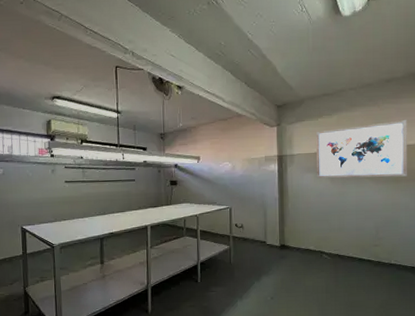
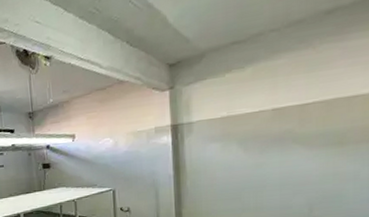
wall art: present [316,120,407,179] -> none [223,61,359,149]

